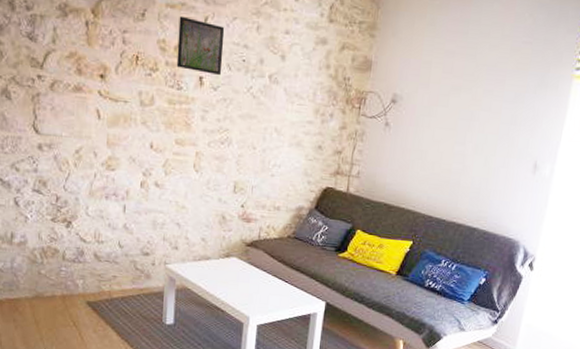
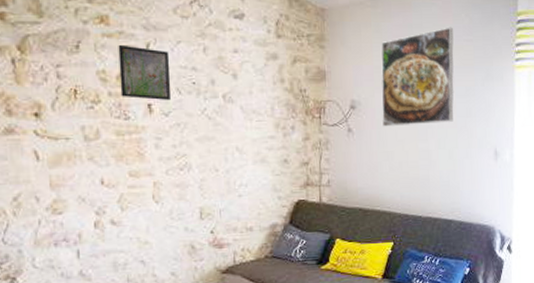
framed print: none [421,26,513,128] -> present [381,27,454,127]

